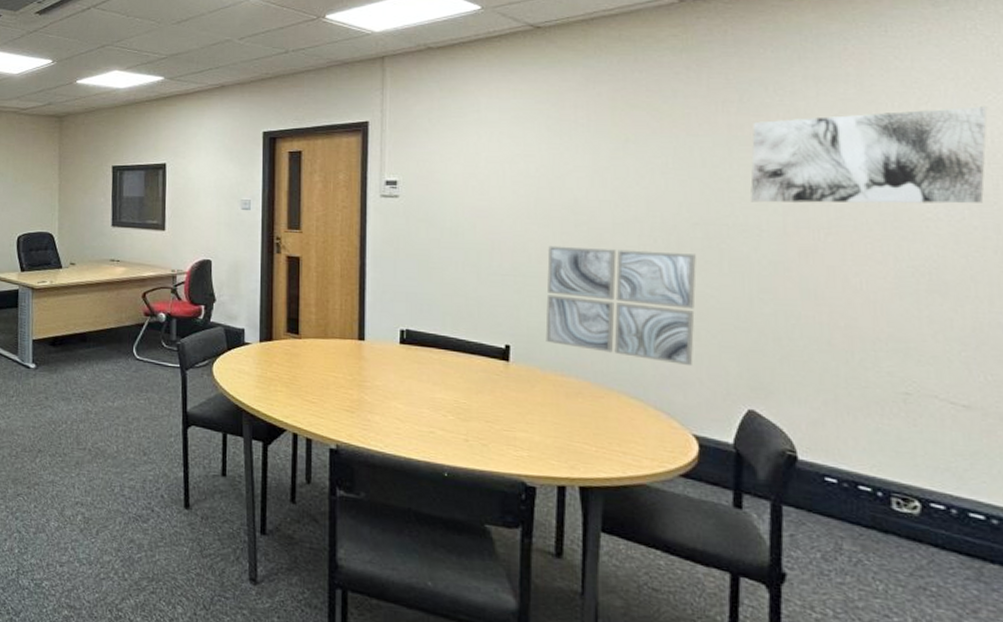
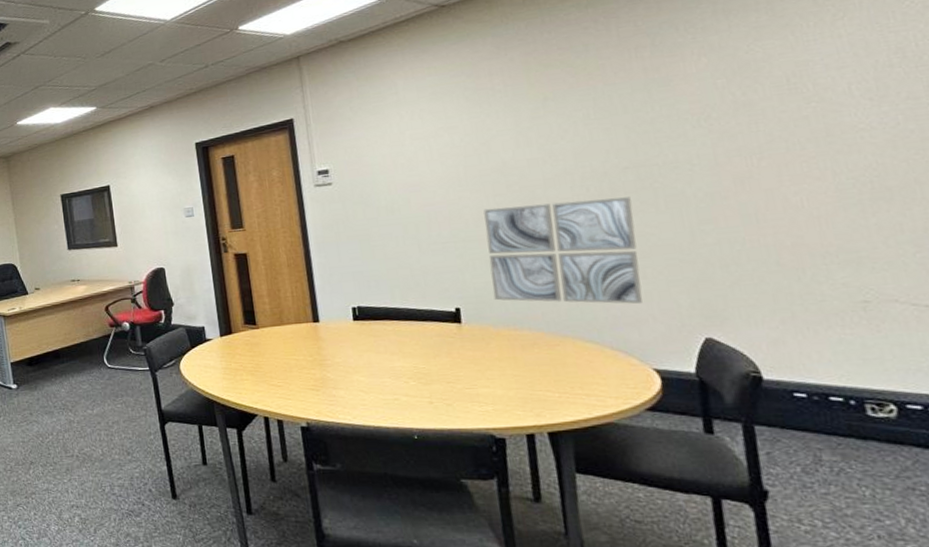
wall art: present [750,106,988,204] -> none [668,12,916,140]

